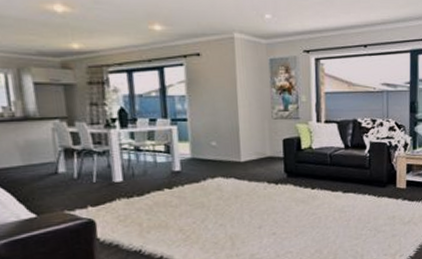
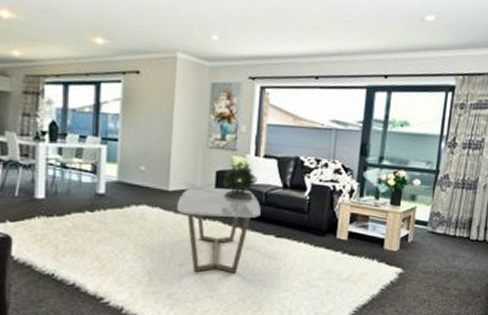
coffee table: none [249,153,327,232] -> present [176,186,261,274]
potted plant: none [289,128,321,164] -> present [222,162,257,201]

